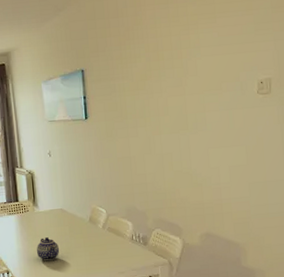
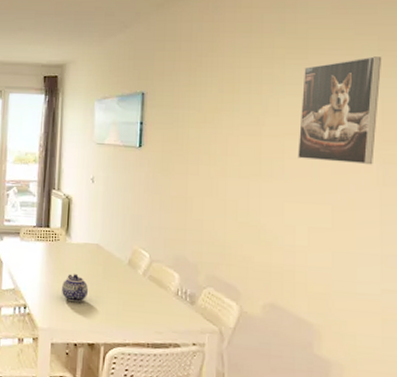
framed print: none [214,13,275,110] -> present [298,56,382,165]

